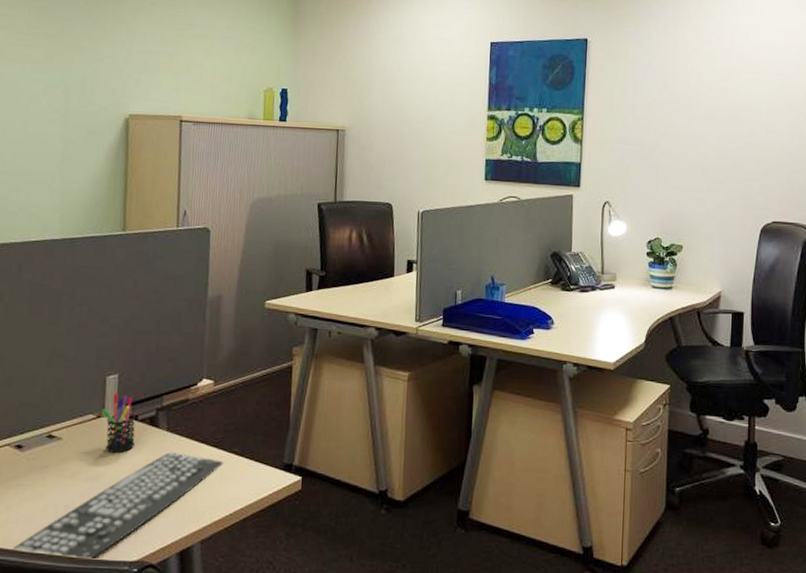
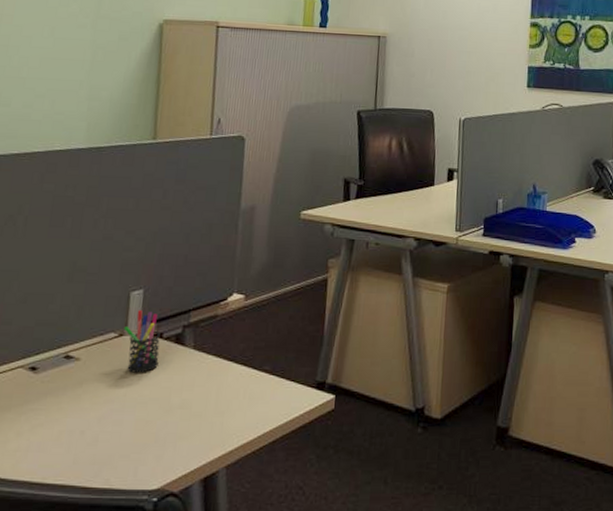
keyboard: present [11,452,223,561] -> none [20,372,253,490]

